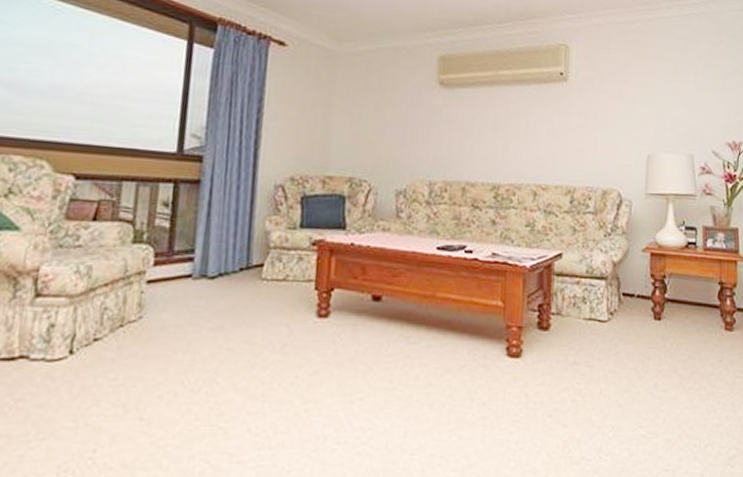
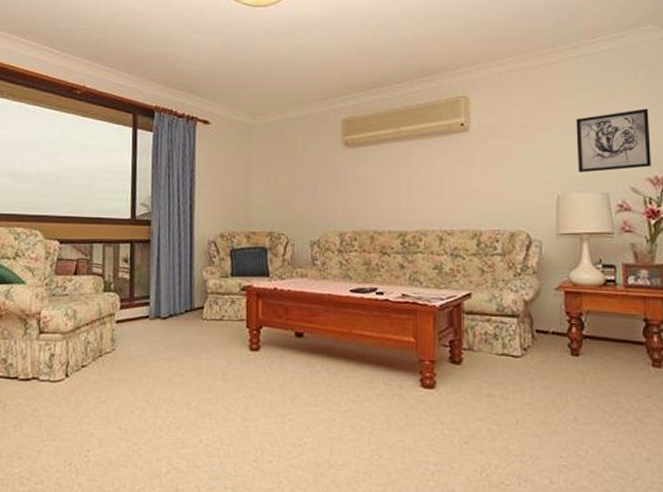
wall art: none [667,74,731,133] -> present [576,108,651,173]

